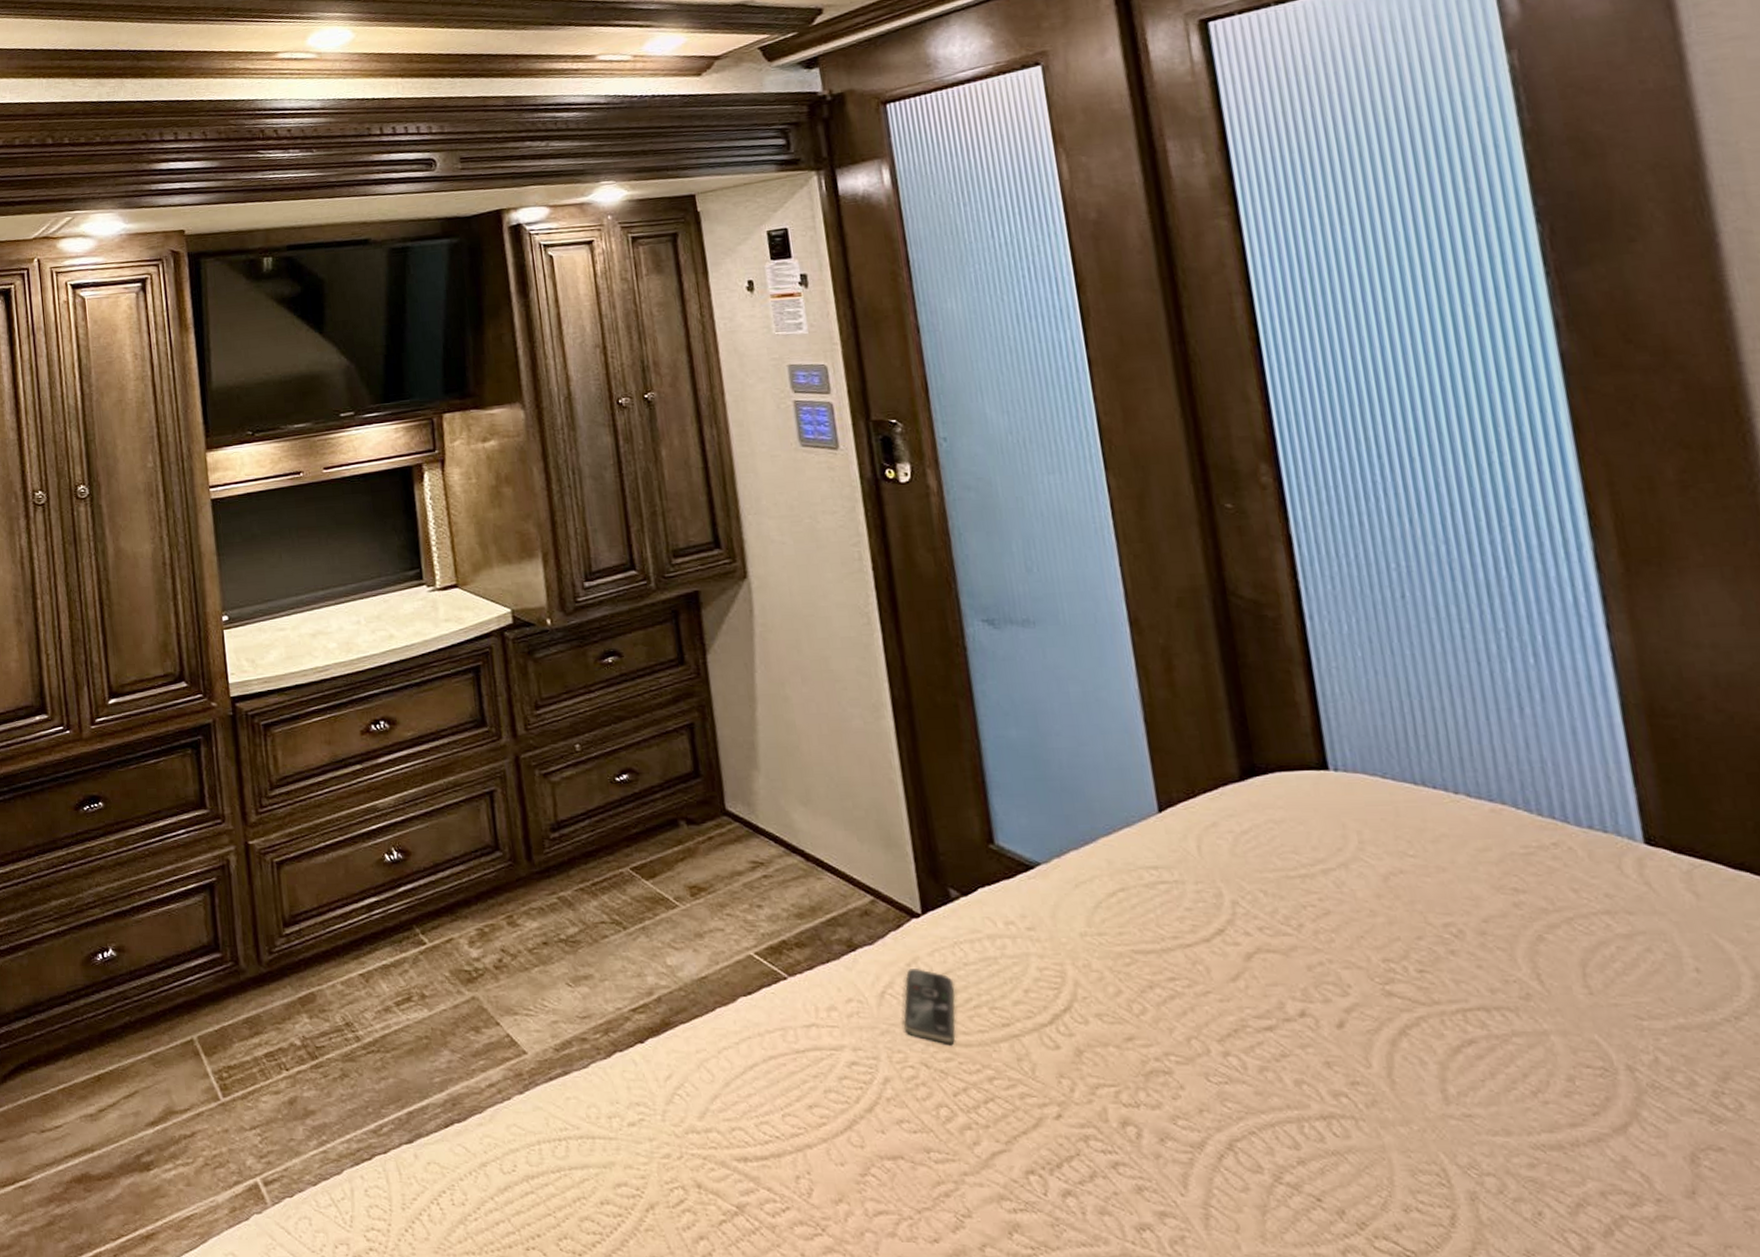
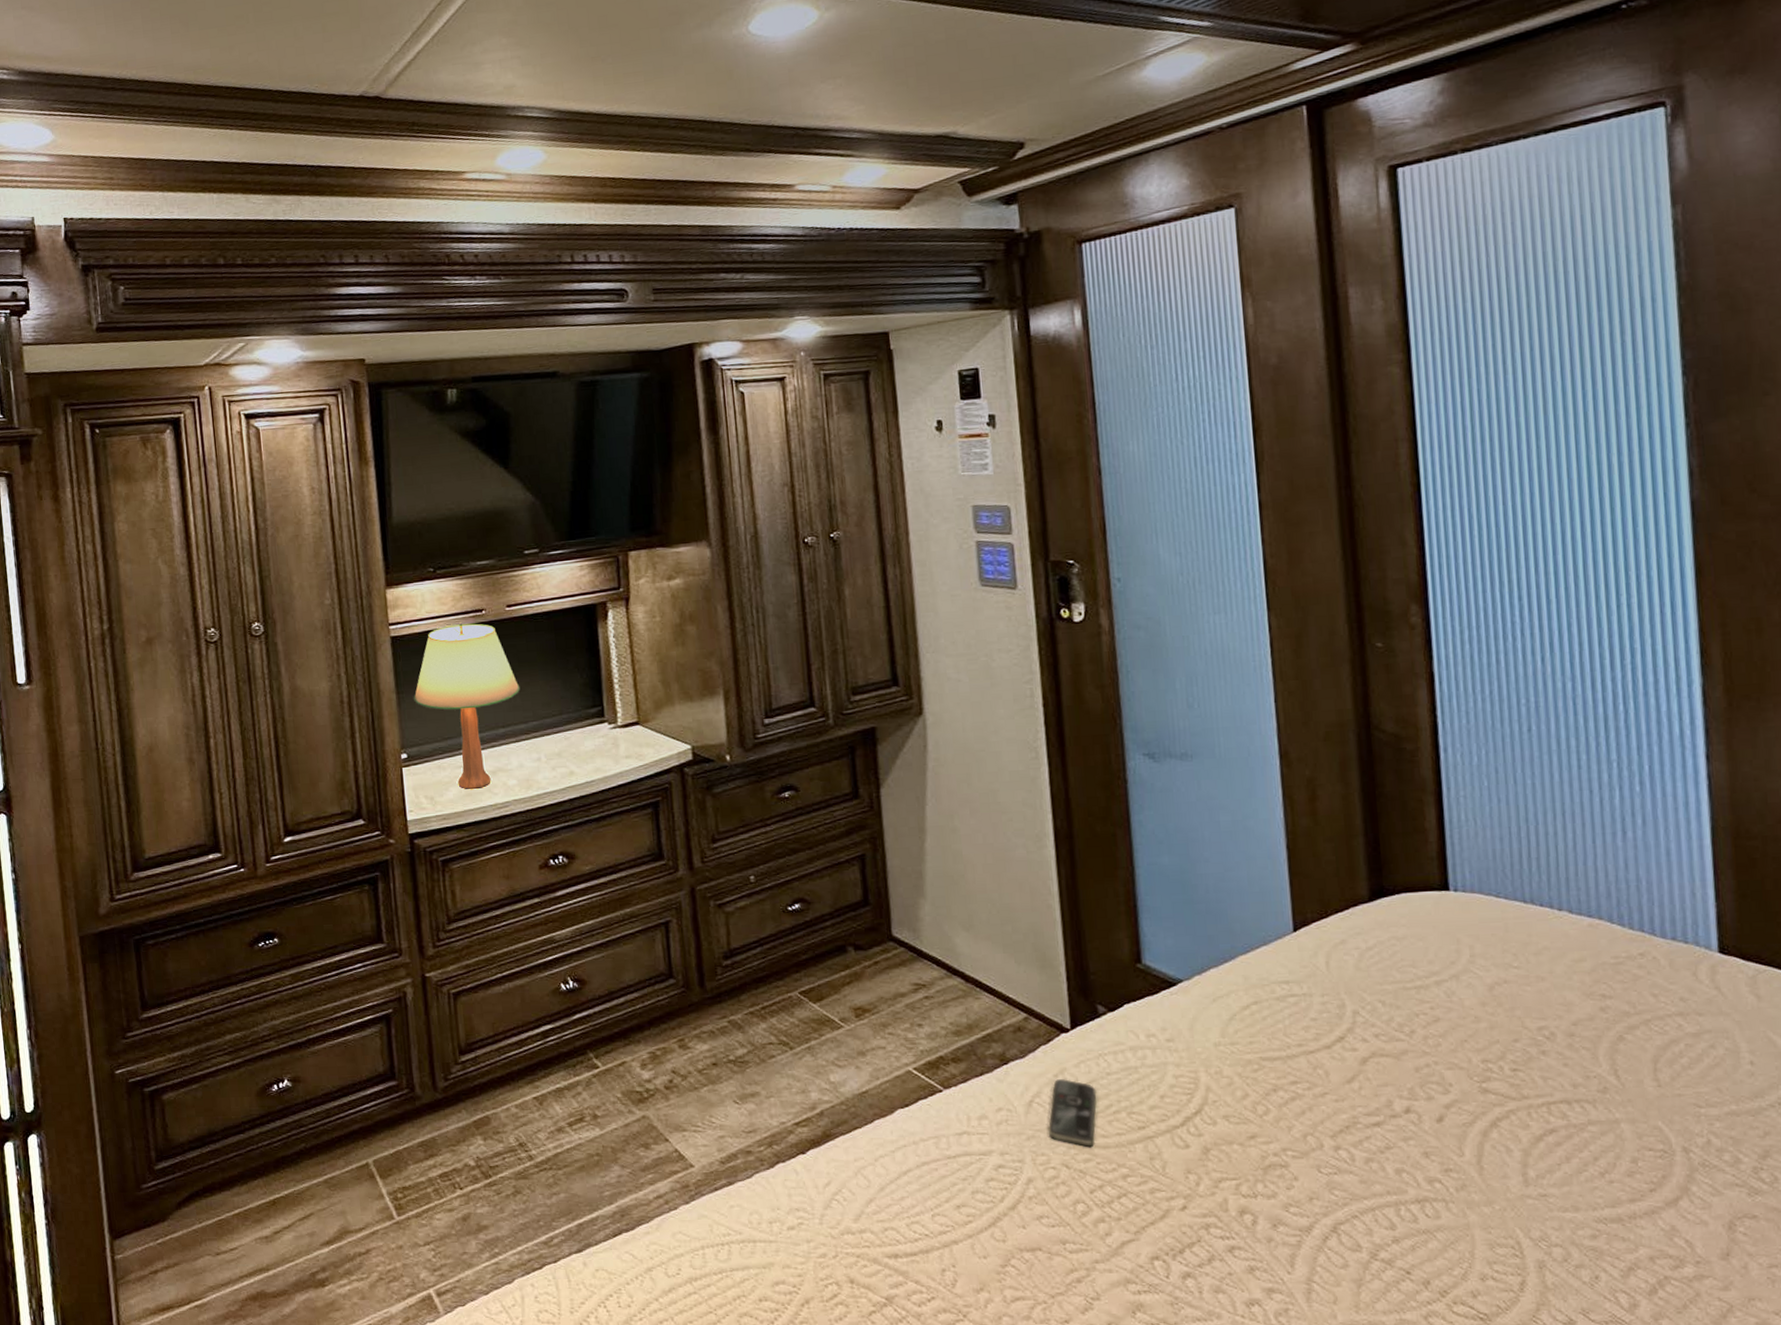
table lamp: none [234,485,339,652] -> present [413,623,520,789]

